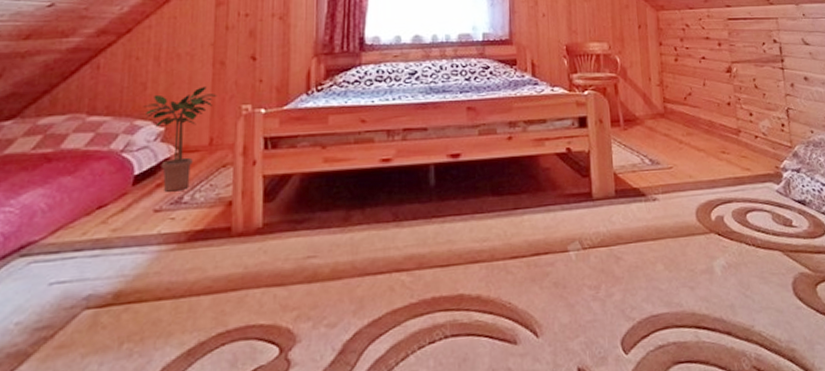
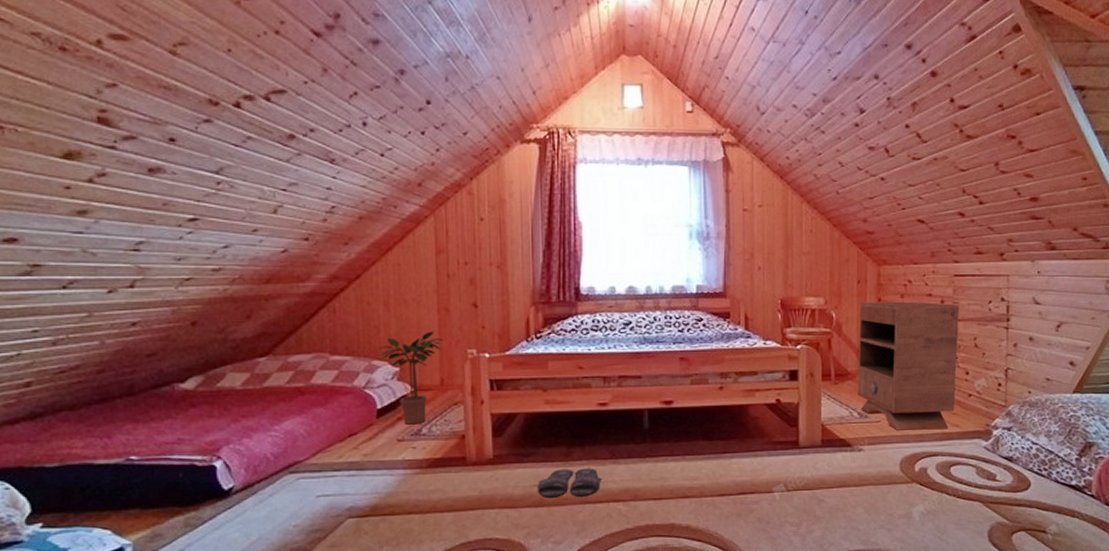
slippers: none [310,233,384,271] -> present [537,468,602,498]
nightstand: none [642,45,743,177] -> present [858,302,959,430]

